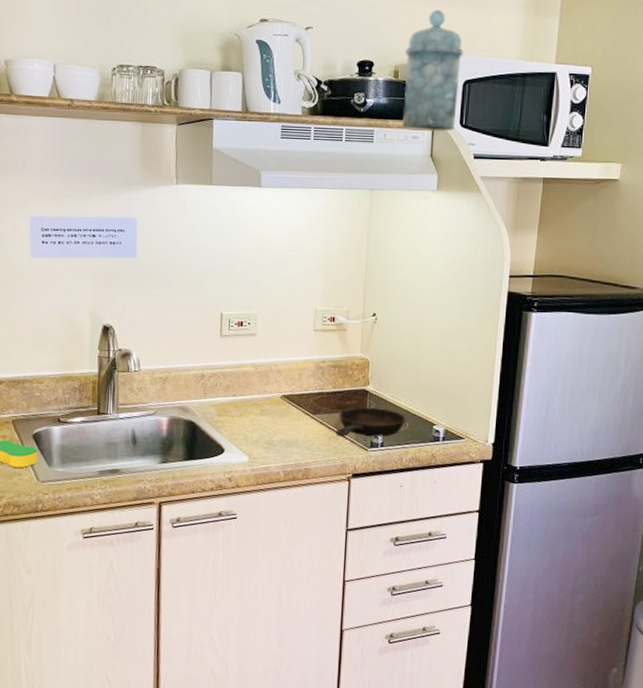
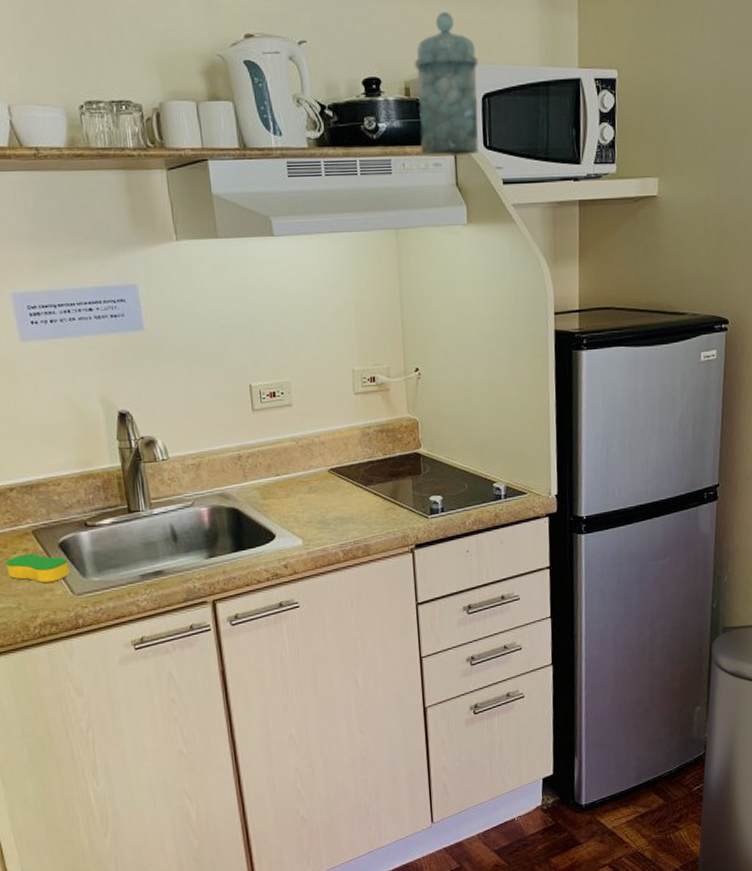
frying pan: present [335,407,407,437] -> none [391,471,465,506]

